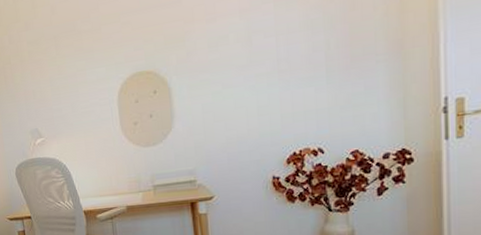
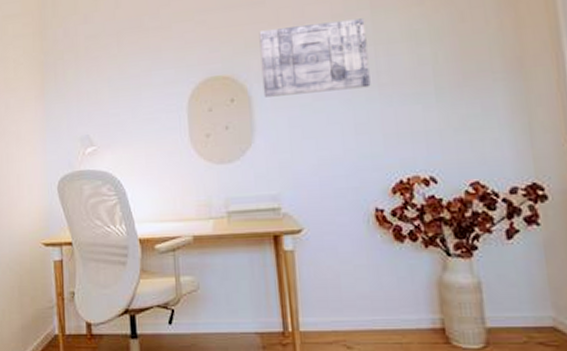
wall art: none [176,11,272,88] -> present [259,18,371,97]

